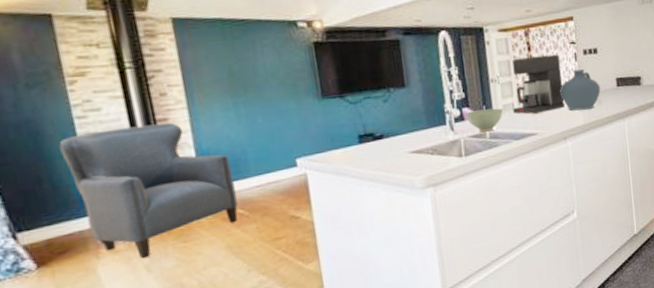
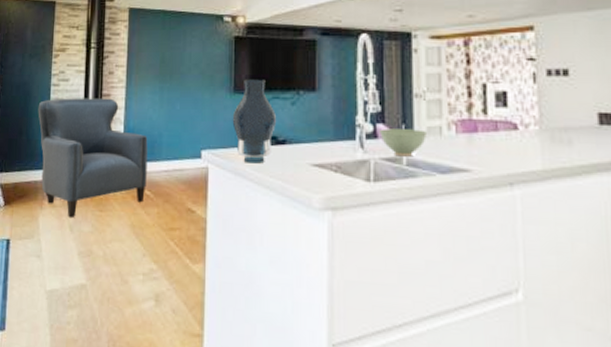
vase: none [324,82,372,162] -> present [232,79,277,164]
coffee maker: present [512,54,565,115] -> none [440,72,515,145]
ceramic jug: present [560,69,601,111] -> none [508,93,572,150]

